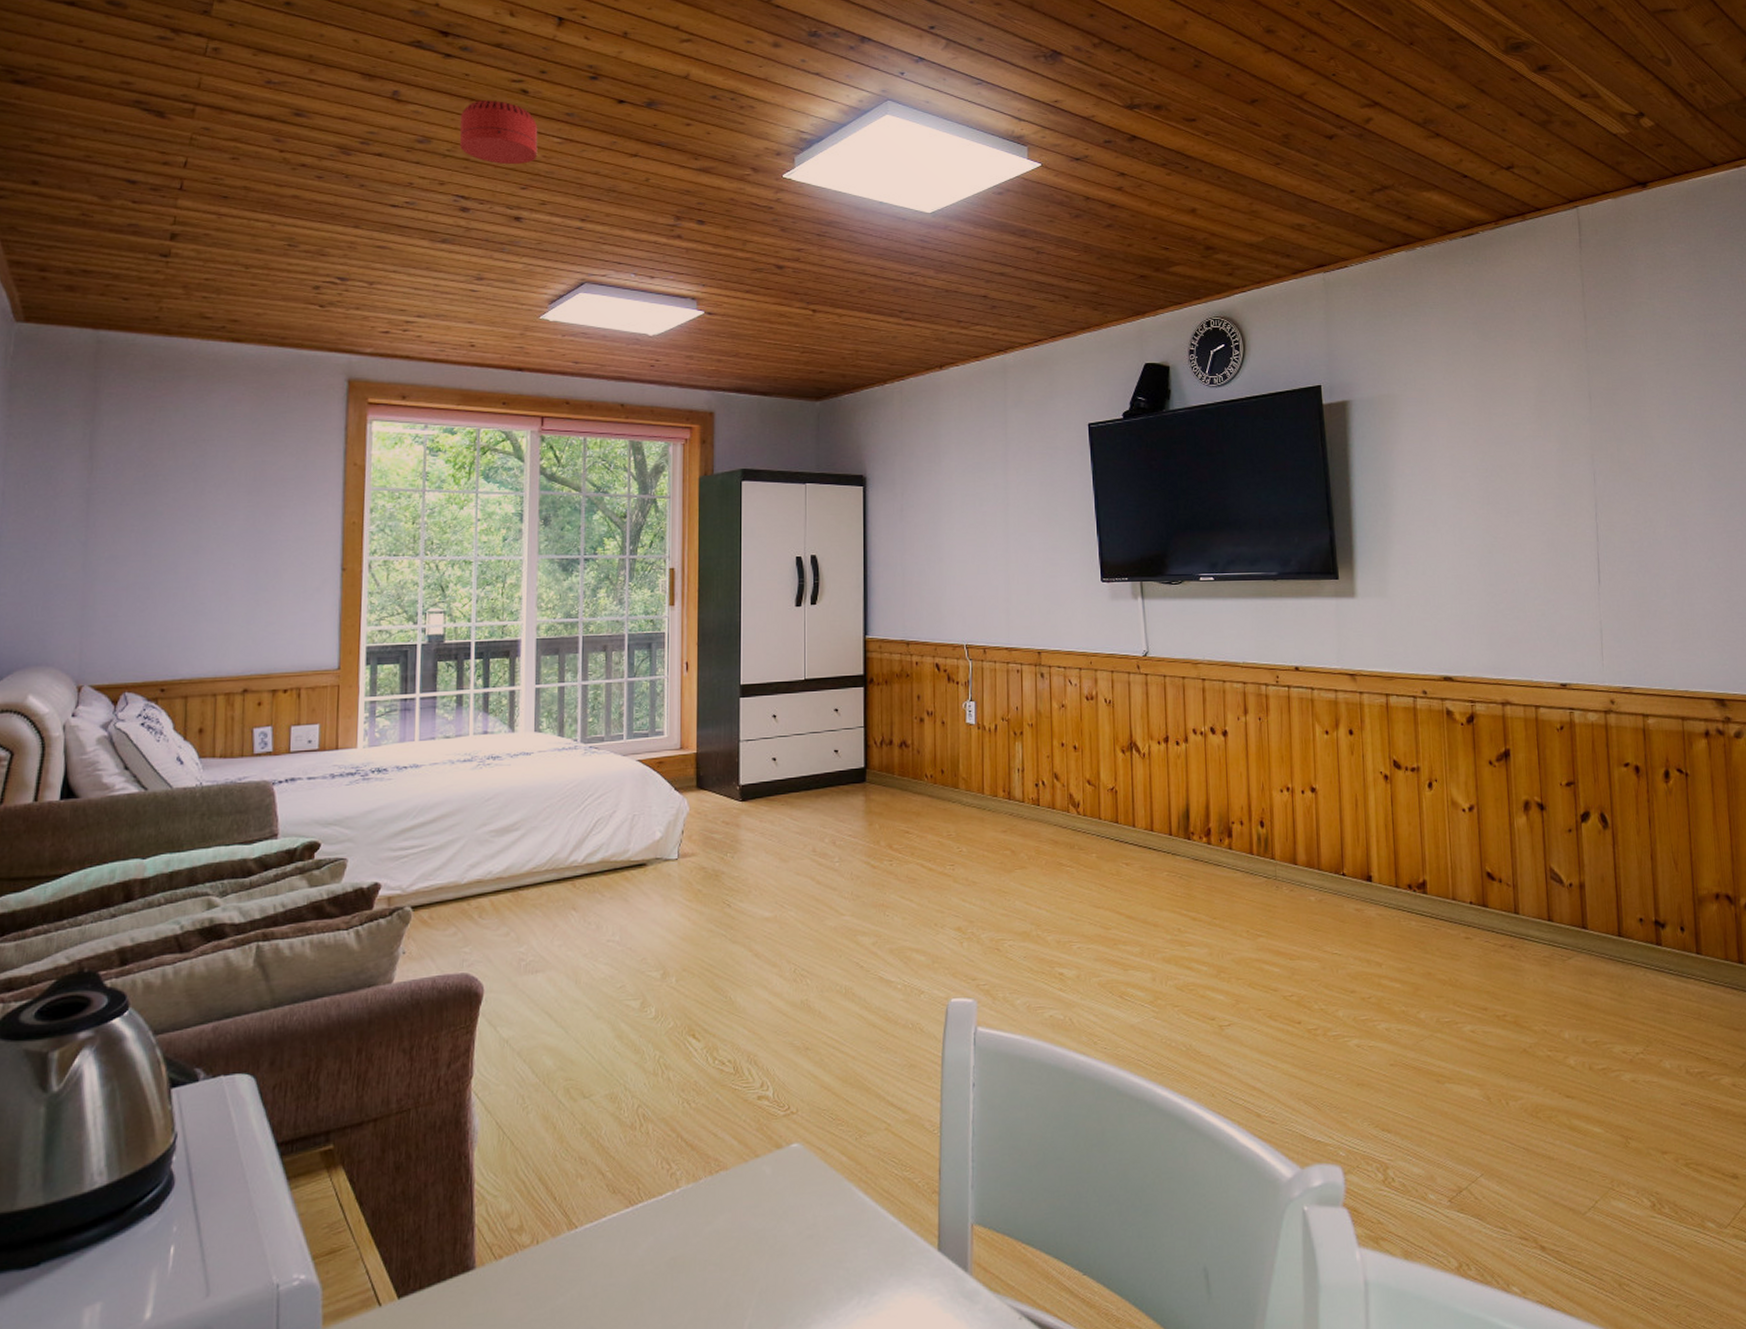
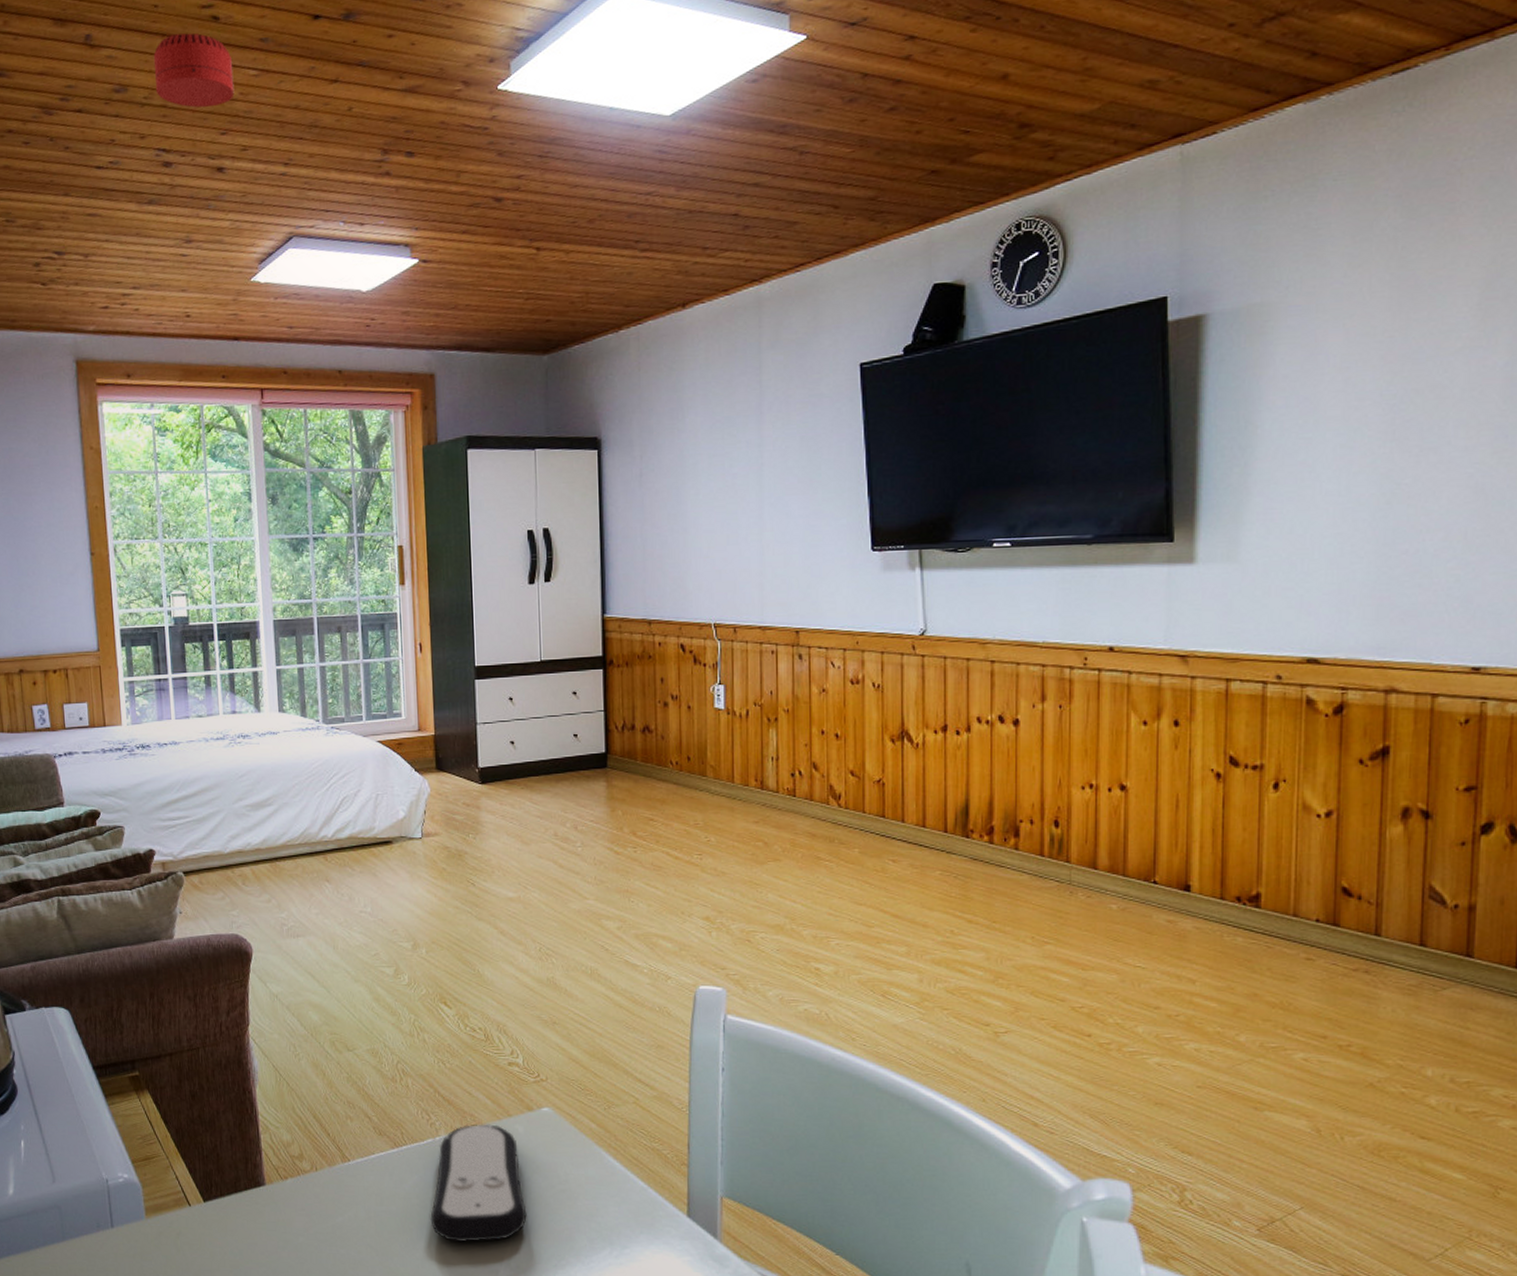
remote control: none [664,1168,771,1312] -> present [430,1124,527,1243]

